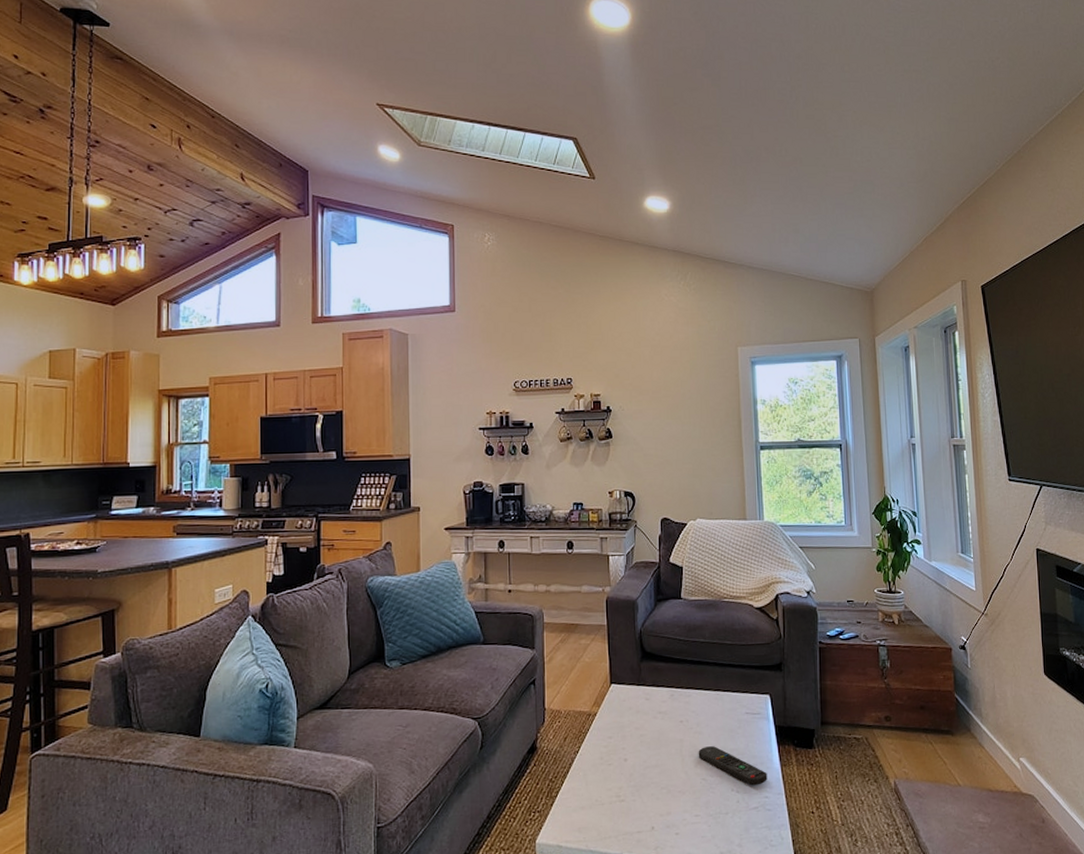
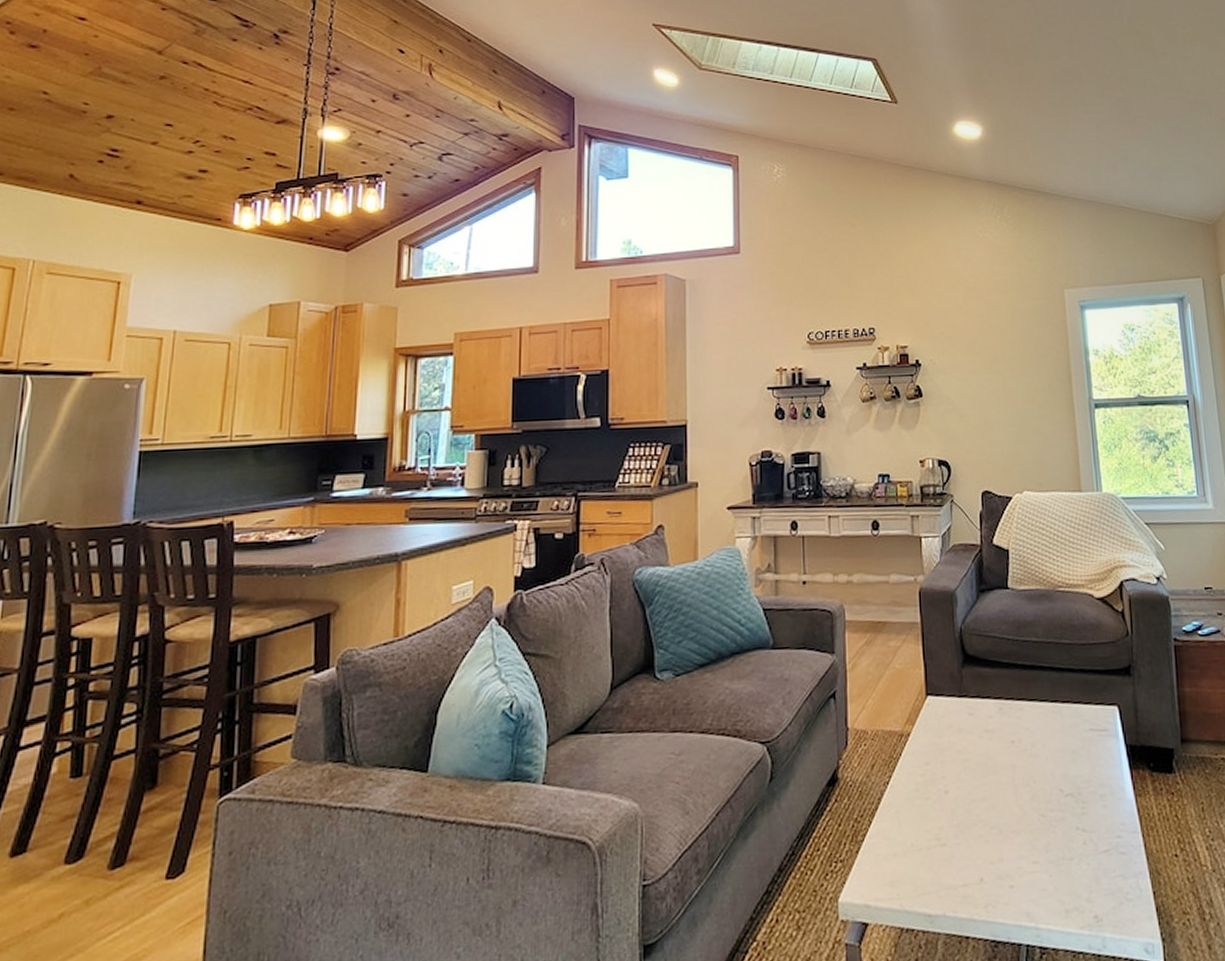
remote control: present [698,746,767,786] -> none [1034,772,1119,823]

